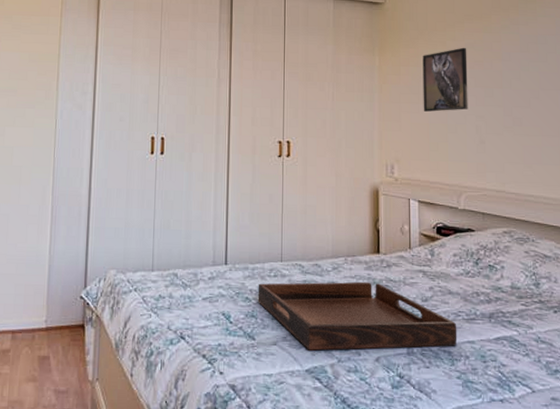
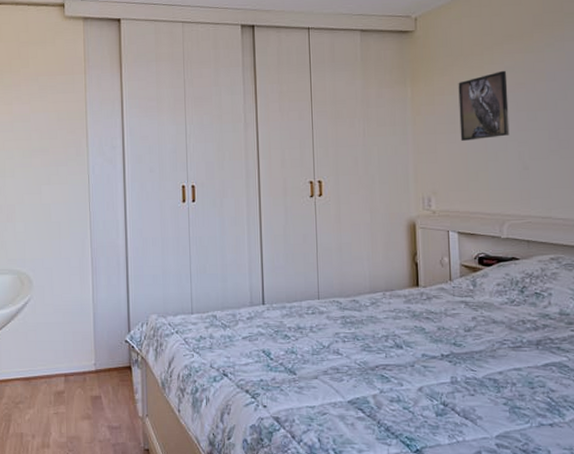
serving tray: present [257,281,457,351] -> none [296,315,503,383]

